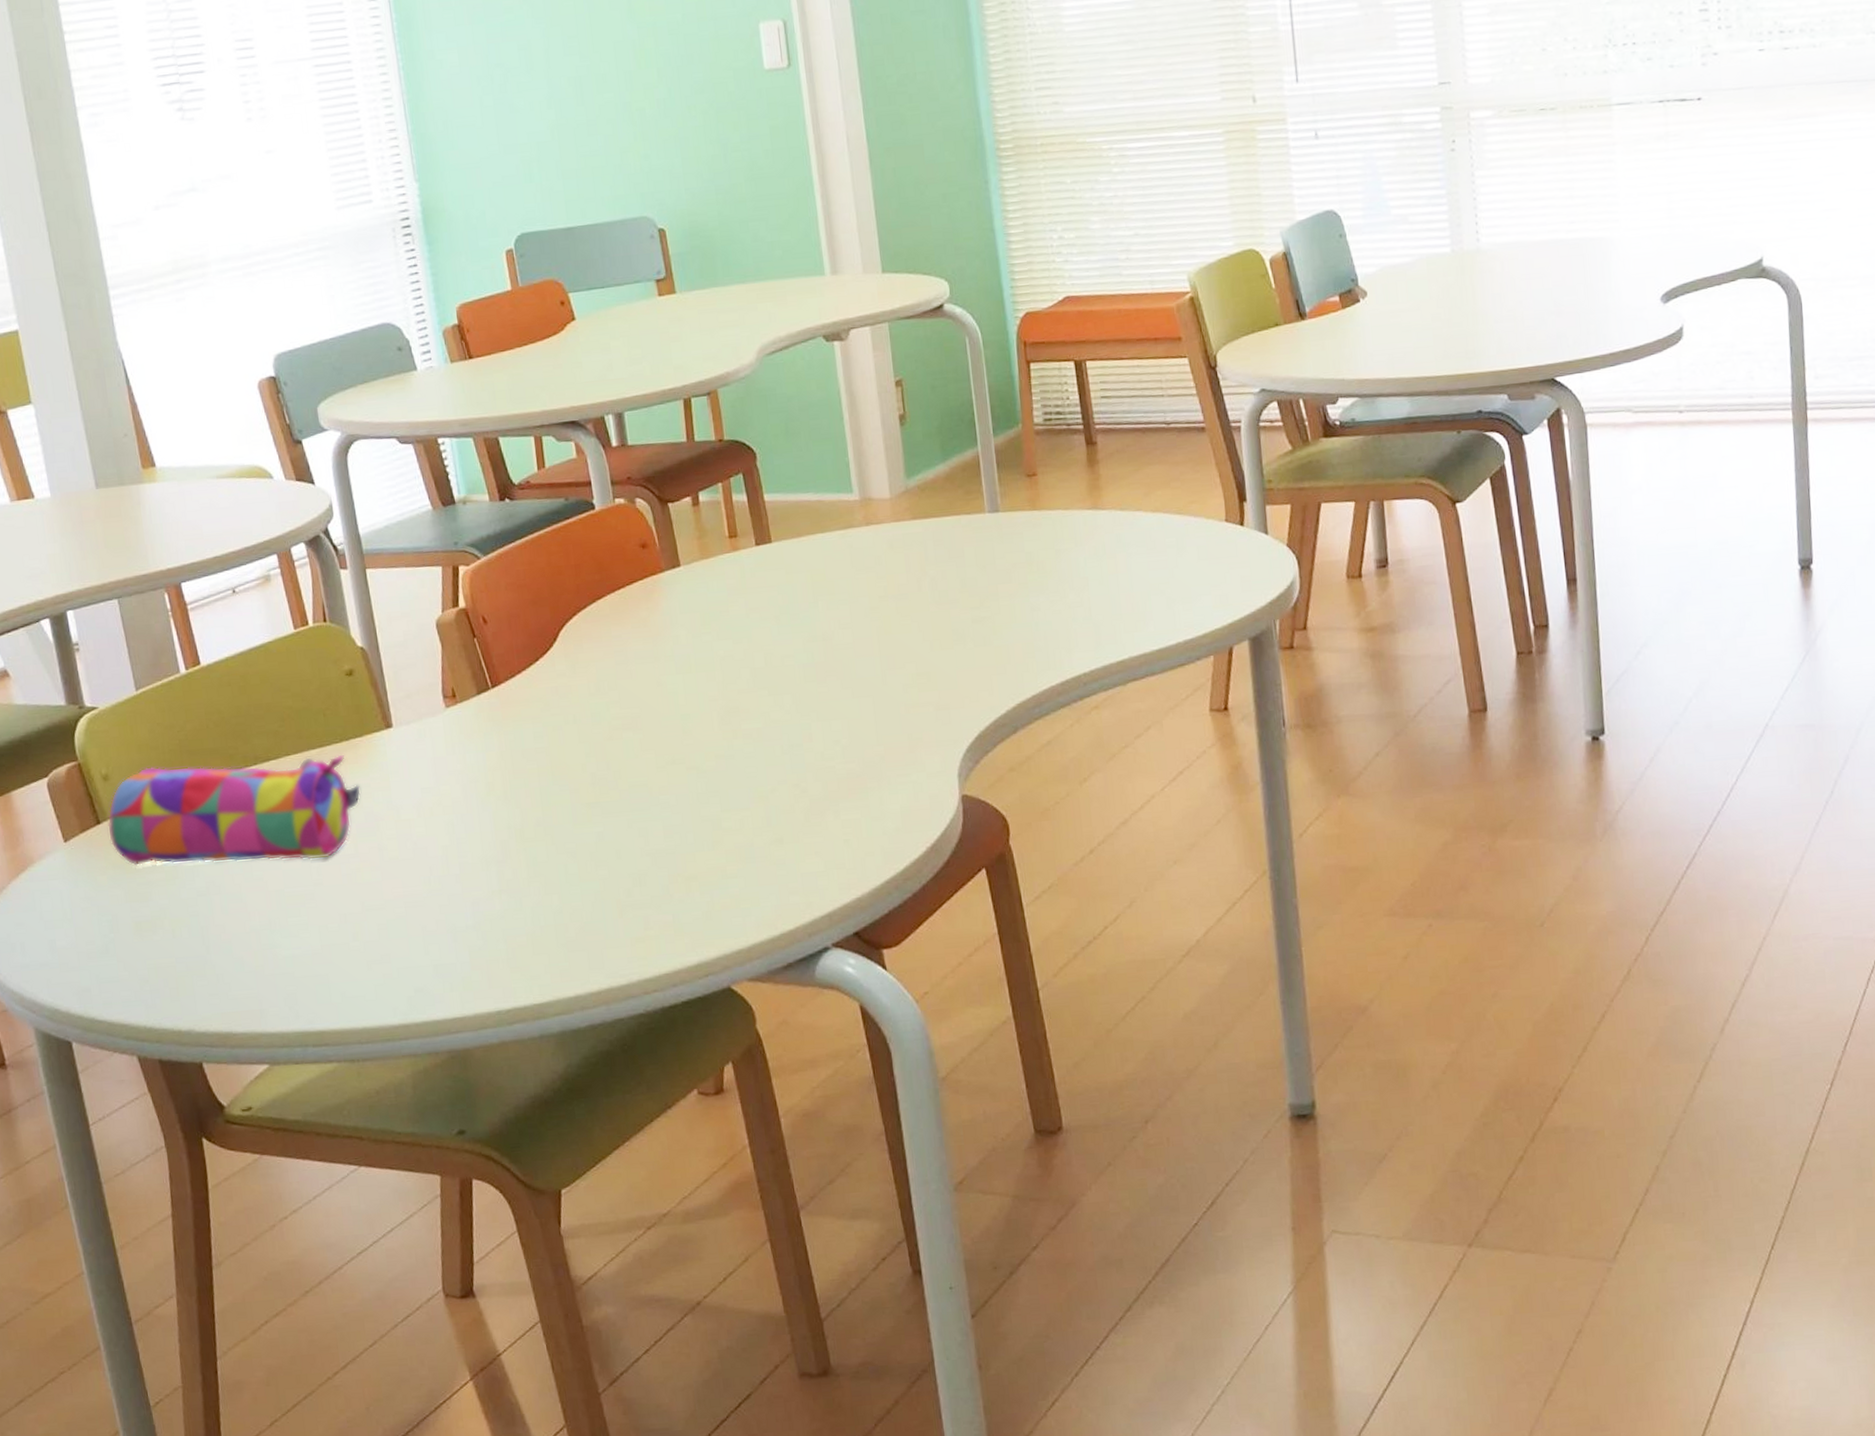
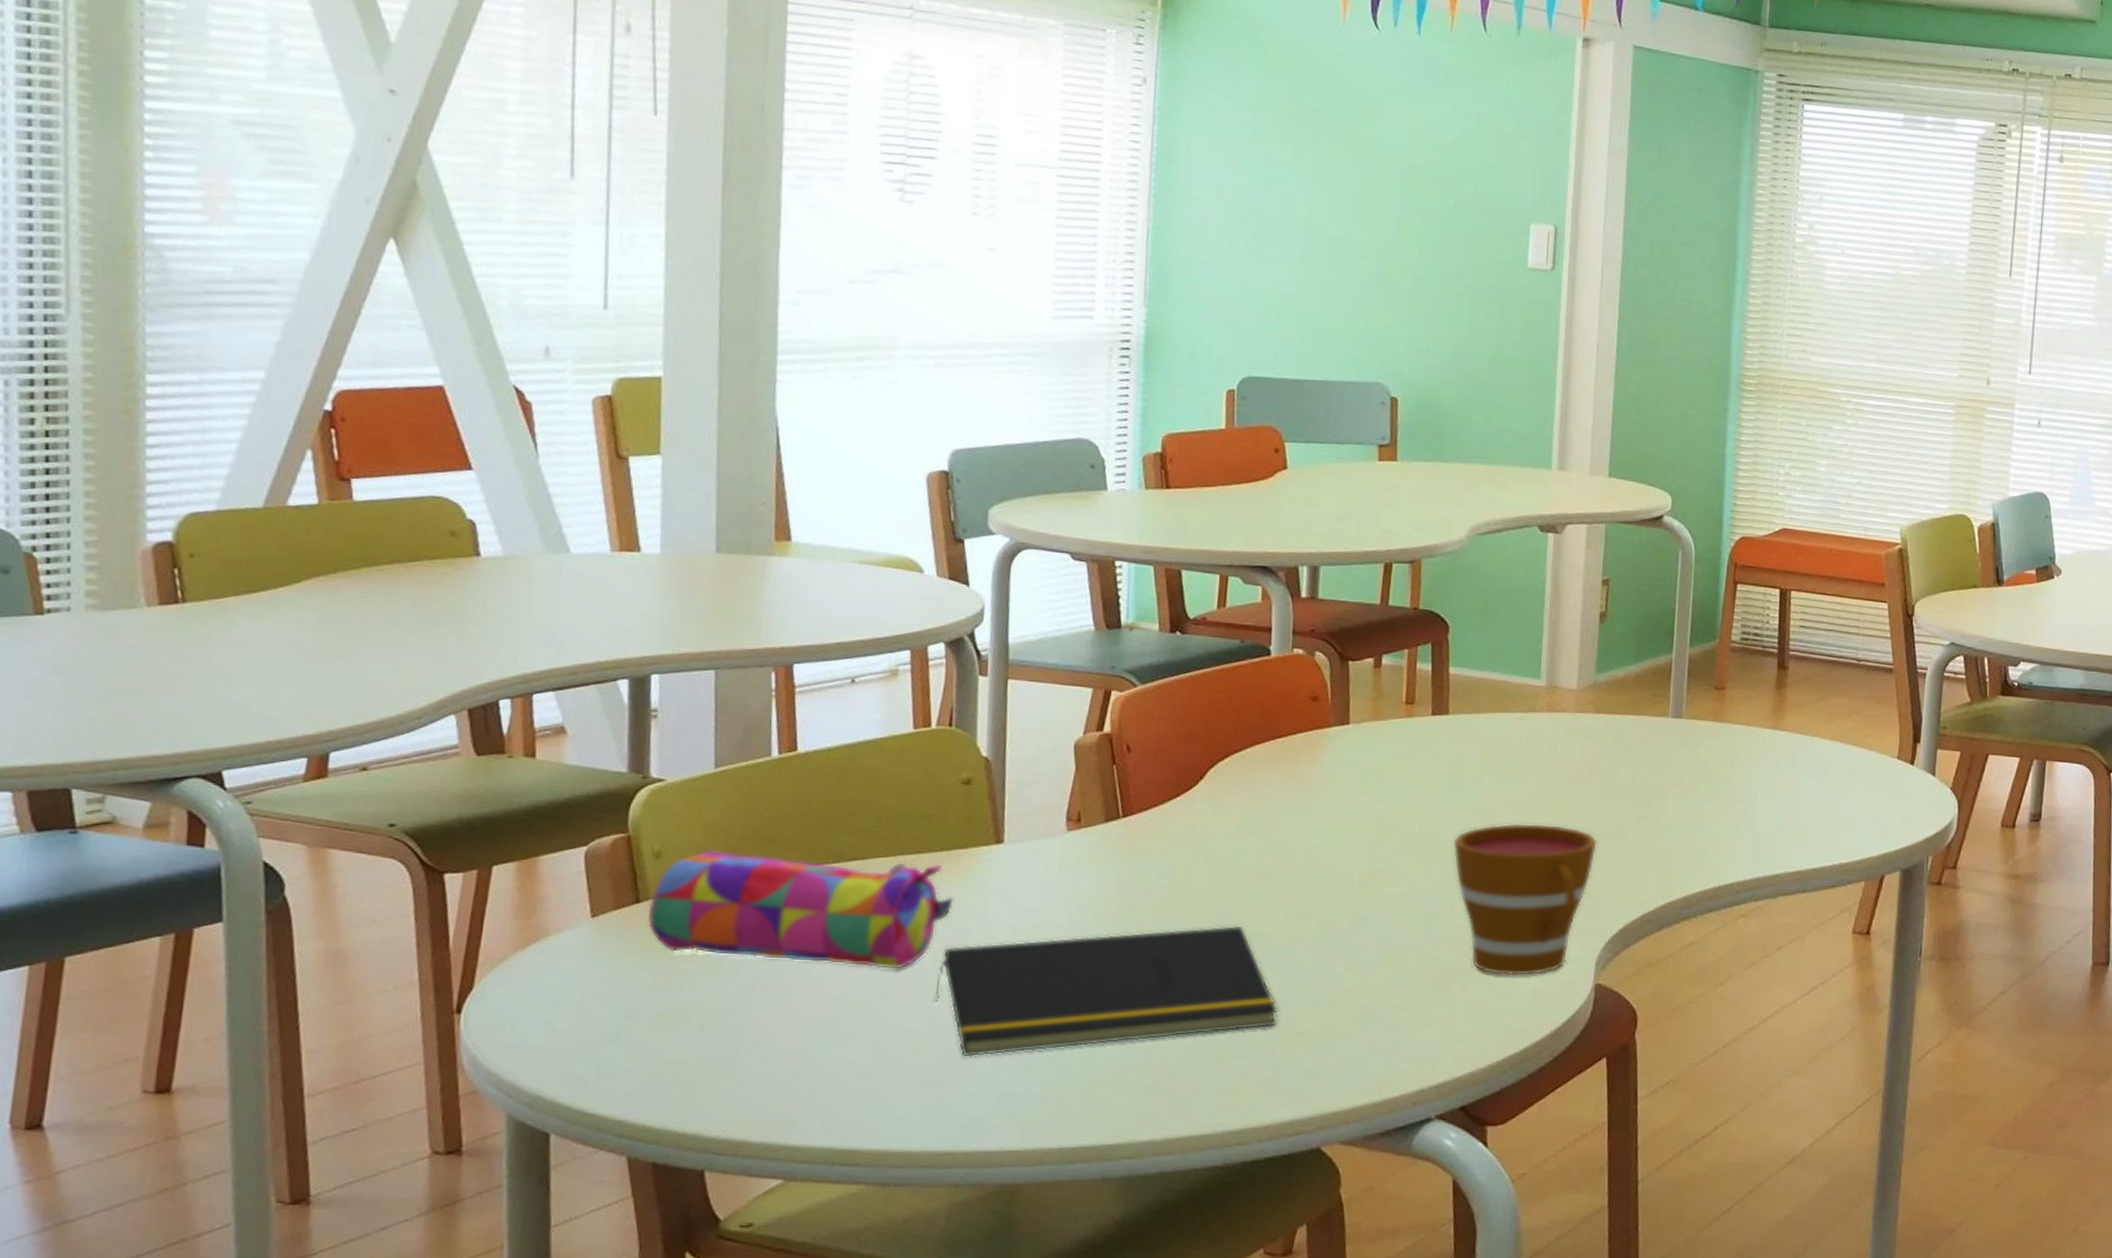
notepad: none [360,779,669,934] -> present [933,925,1278,1057]
cup: none [799,639,939,799] -> present [1453,823,1598,977]

